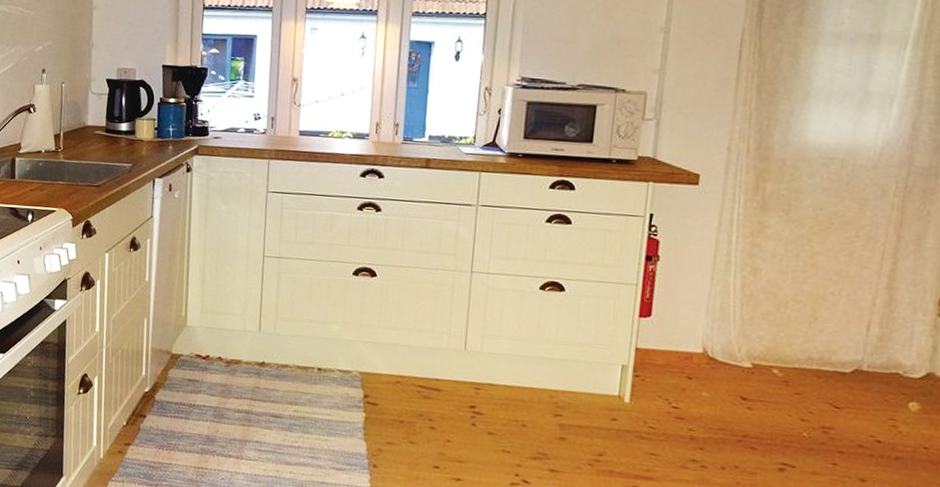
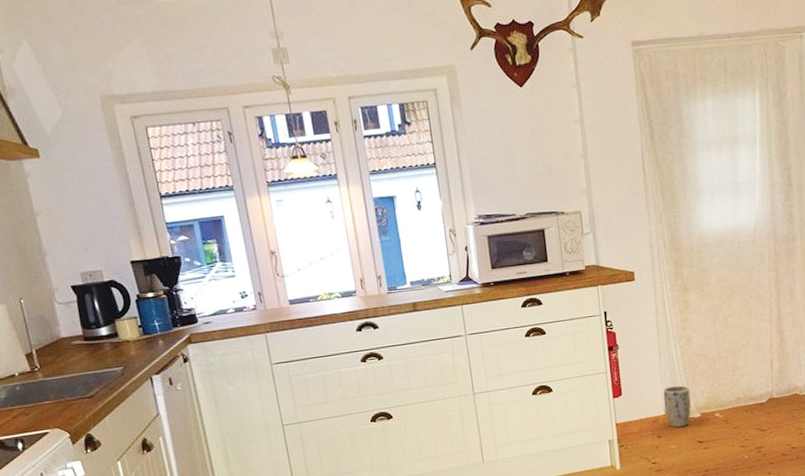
plant pot: none [704,321,743,375] -> present [663,385,691,428]

